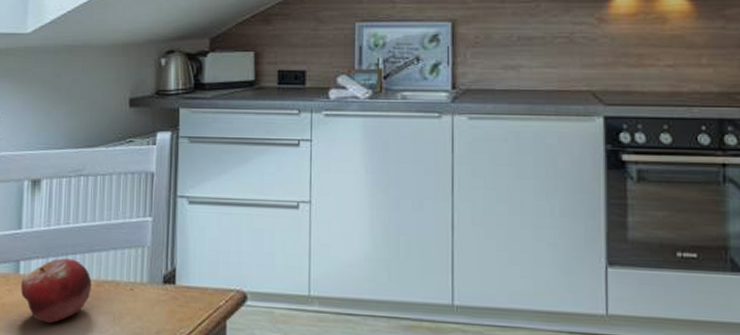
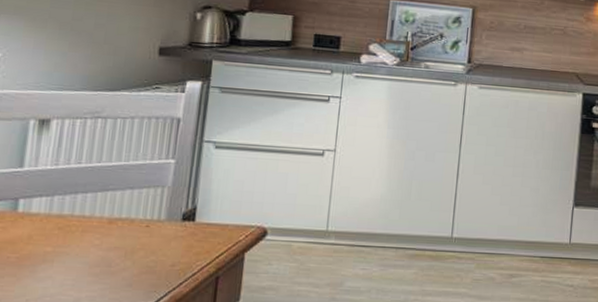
fruit: present [21,258,92,324] -> none [18,196,103,260]

